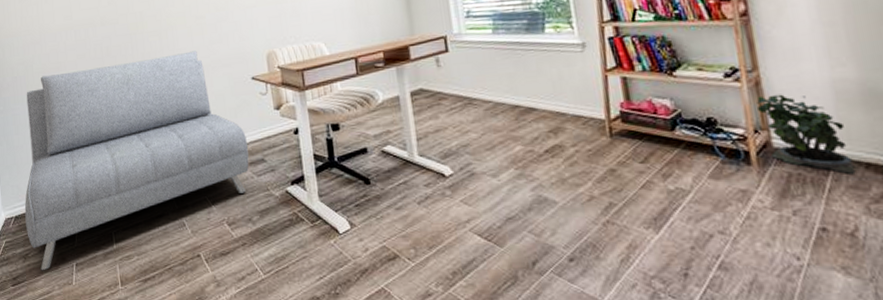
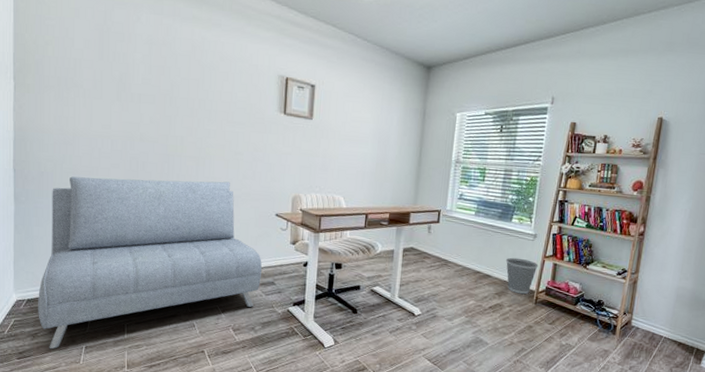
wastebasket: none [550,78,600,127] -> present [505,257,538,295]
potted plant: present [757,94,857,176] -> none [629,290,675,349]

